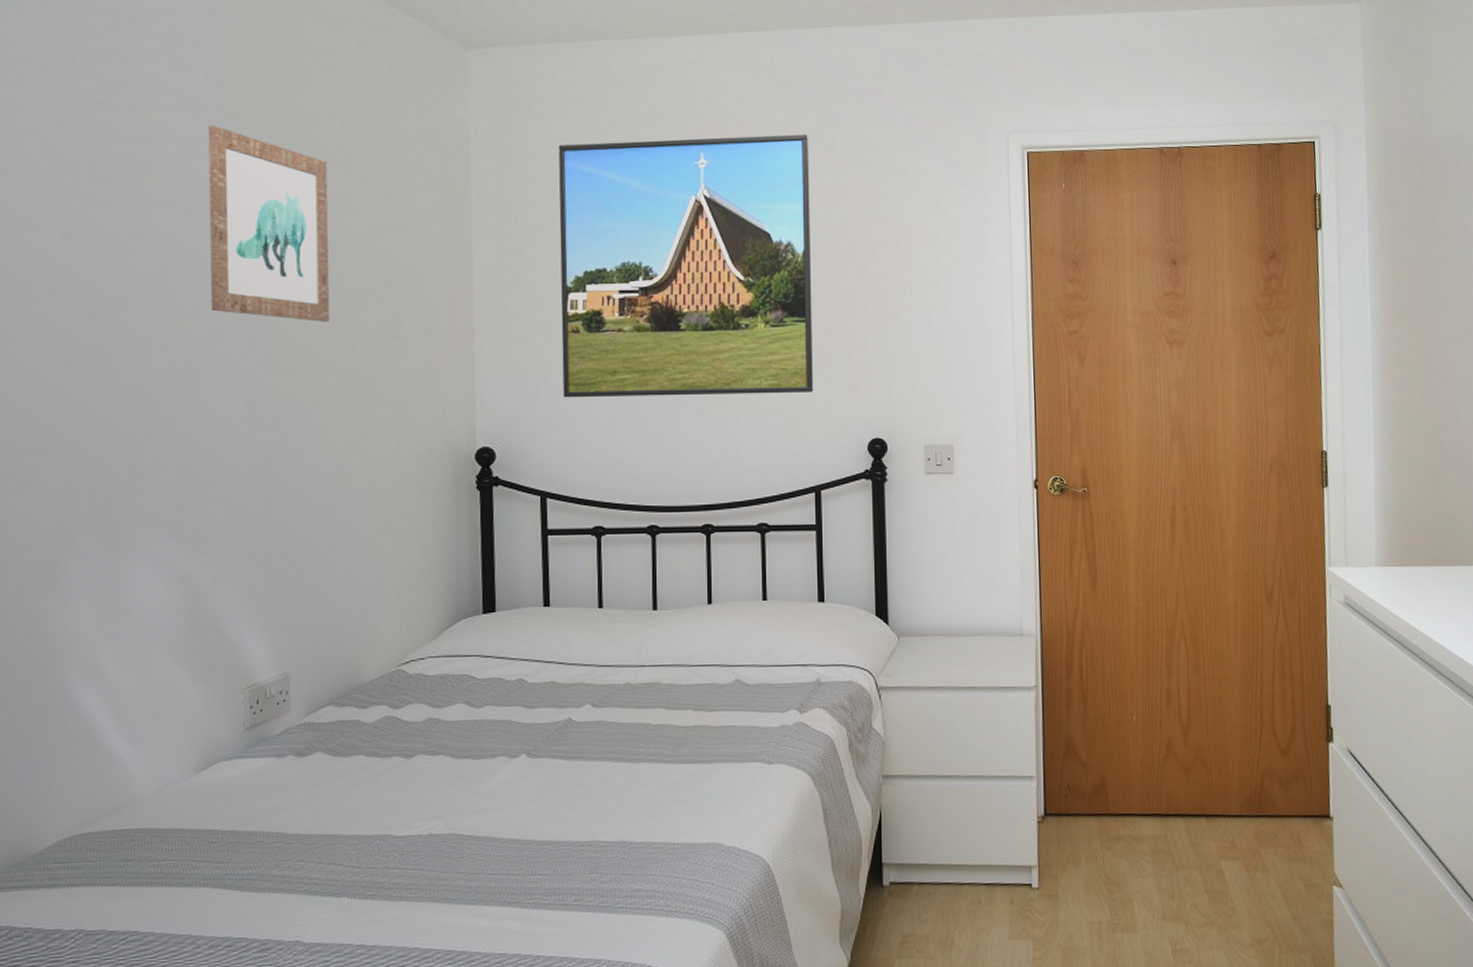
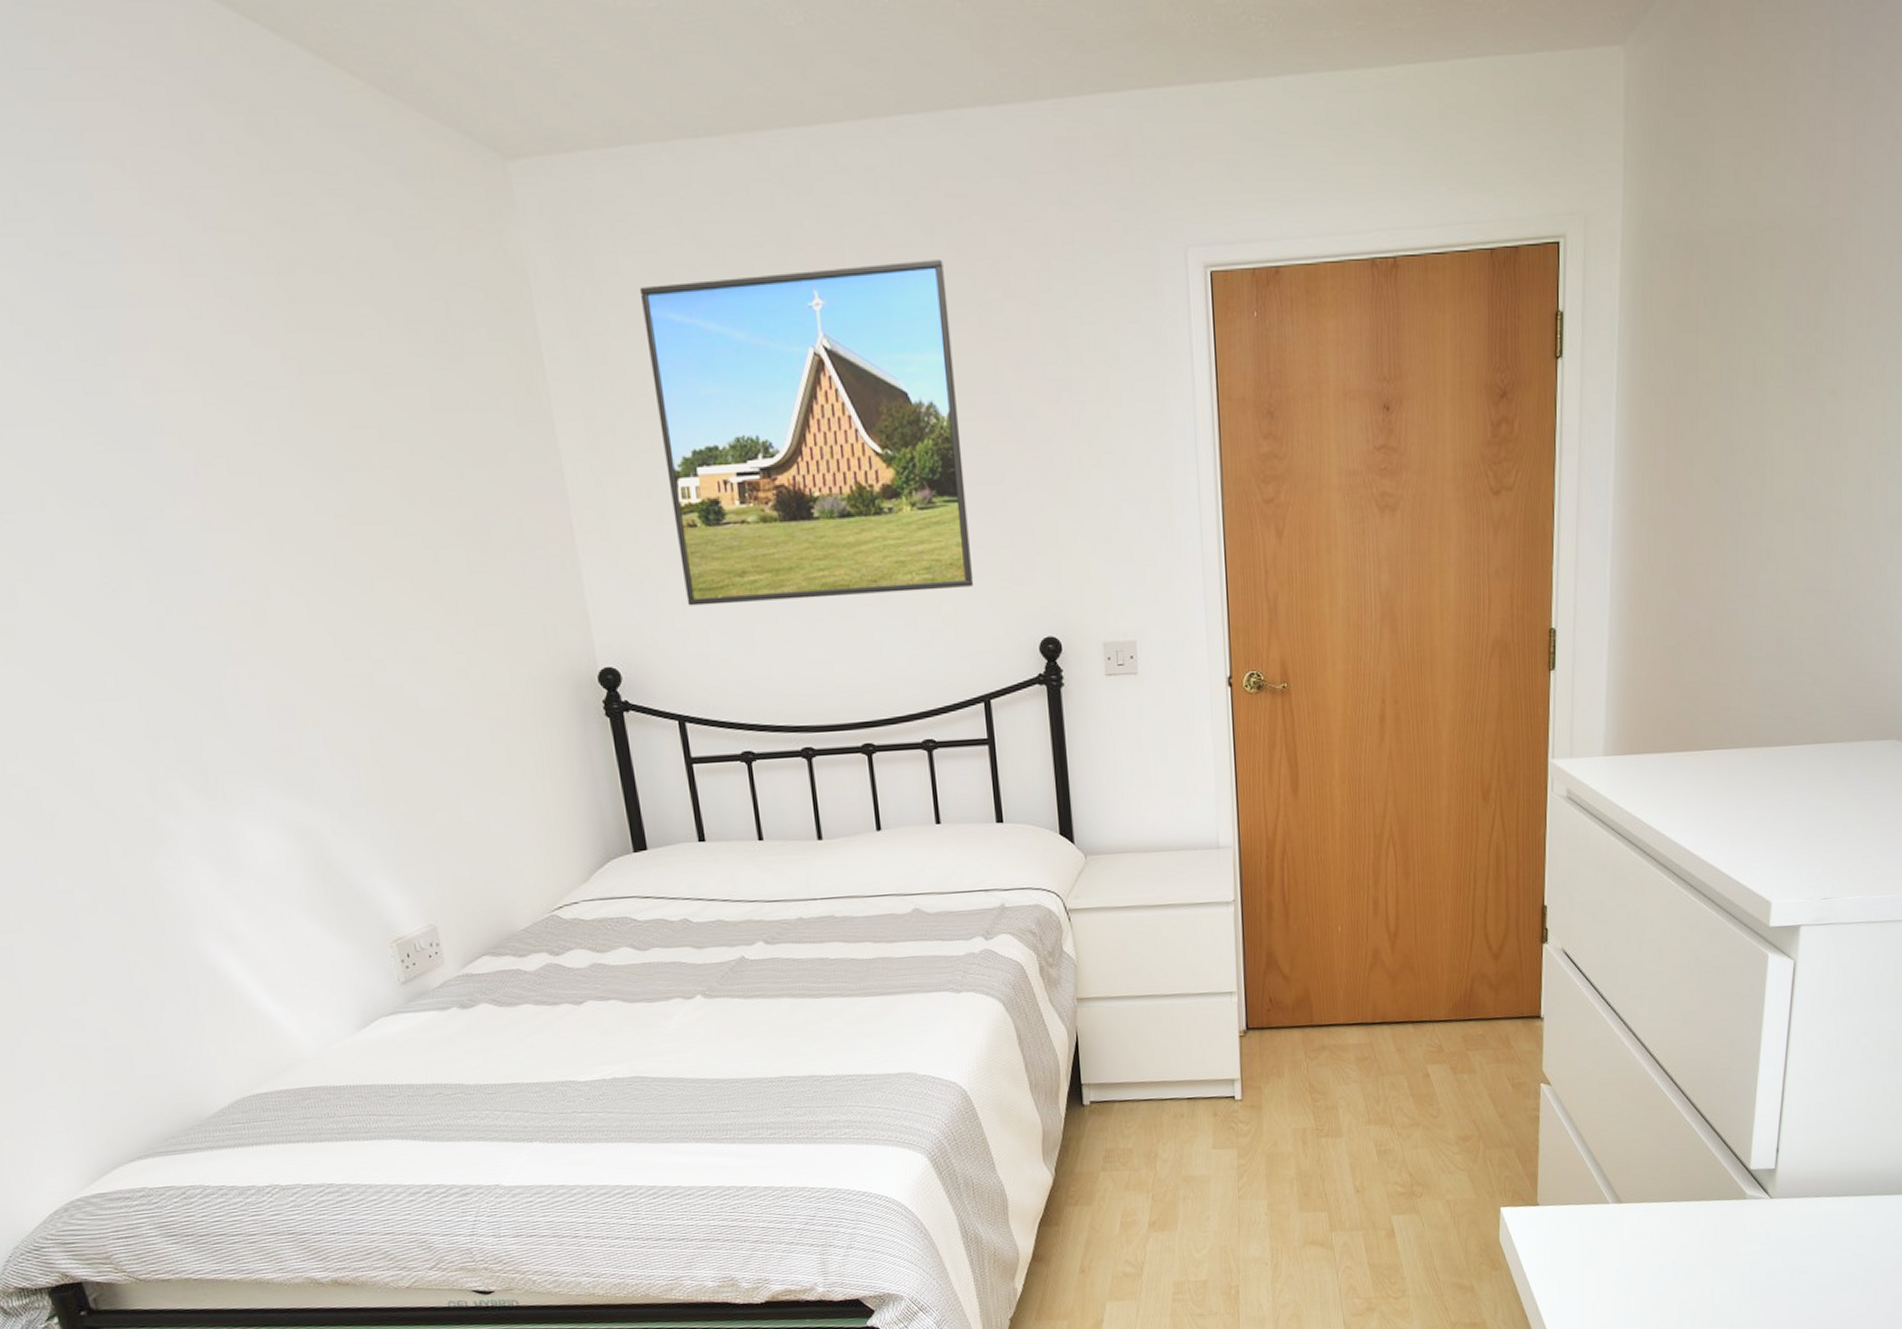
wall art: present [208,124,330,322] -> none [206,279,403,528]

